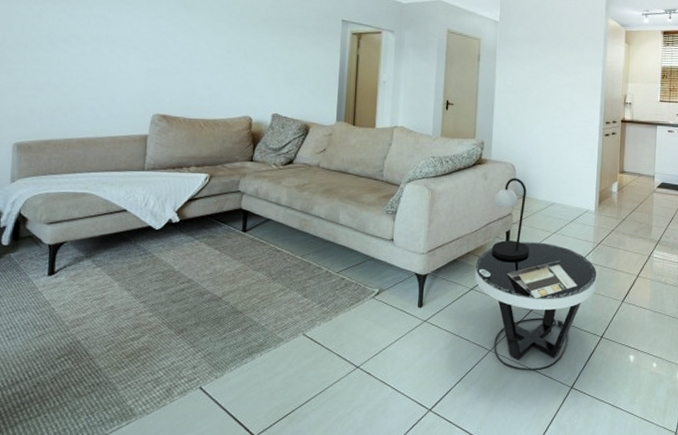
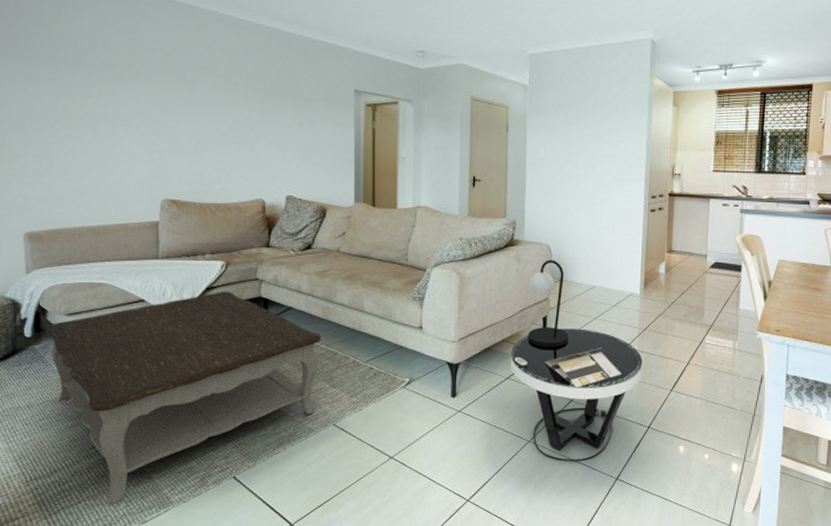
coffee table: none [22,202,297,417] -> present [44,291,322,504]

